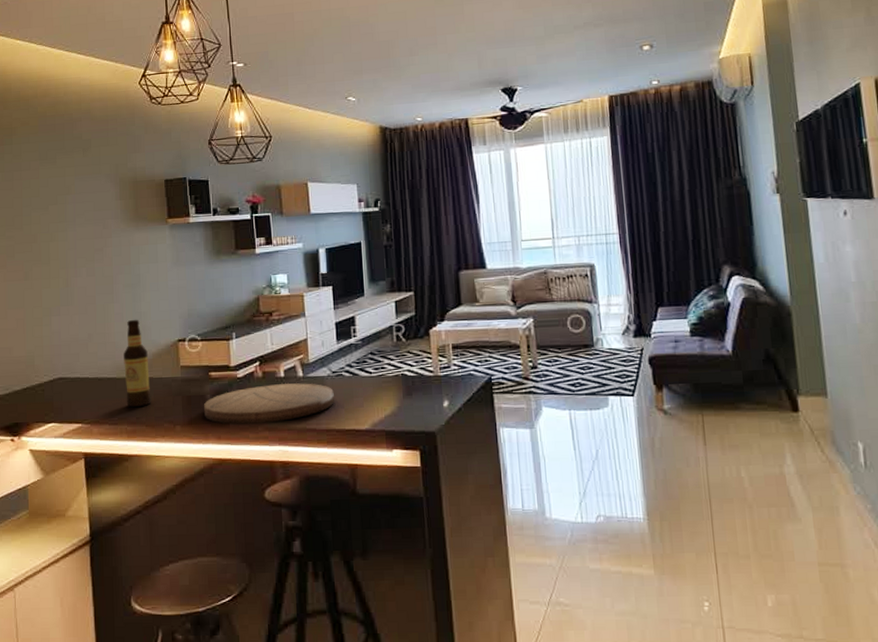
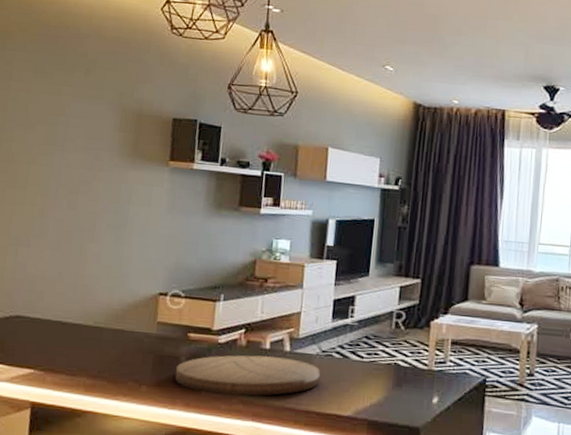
bottle: present [124,319,152,408] -> none [89,263,123,360]

